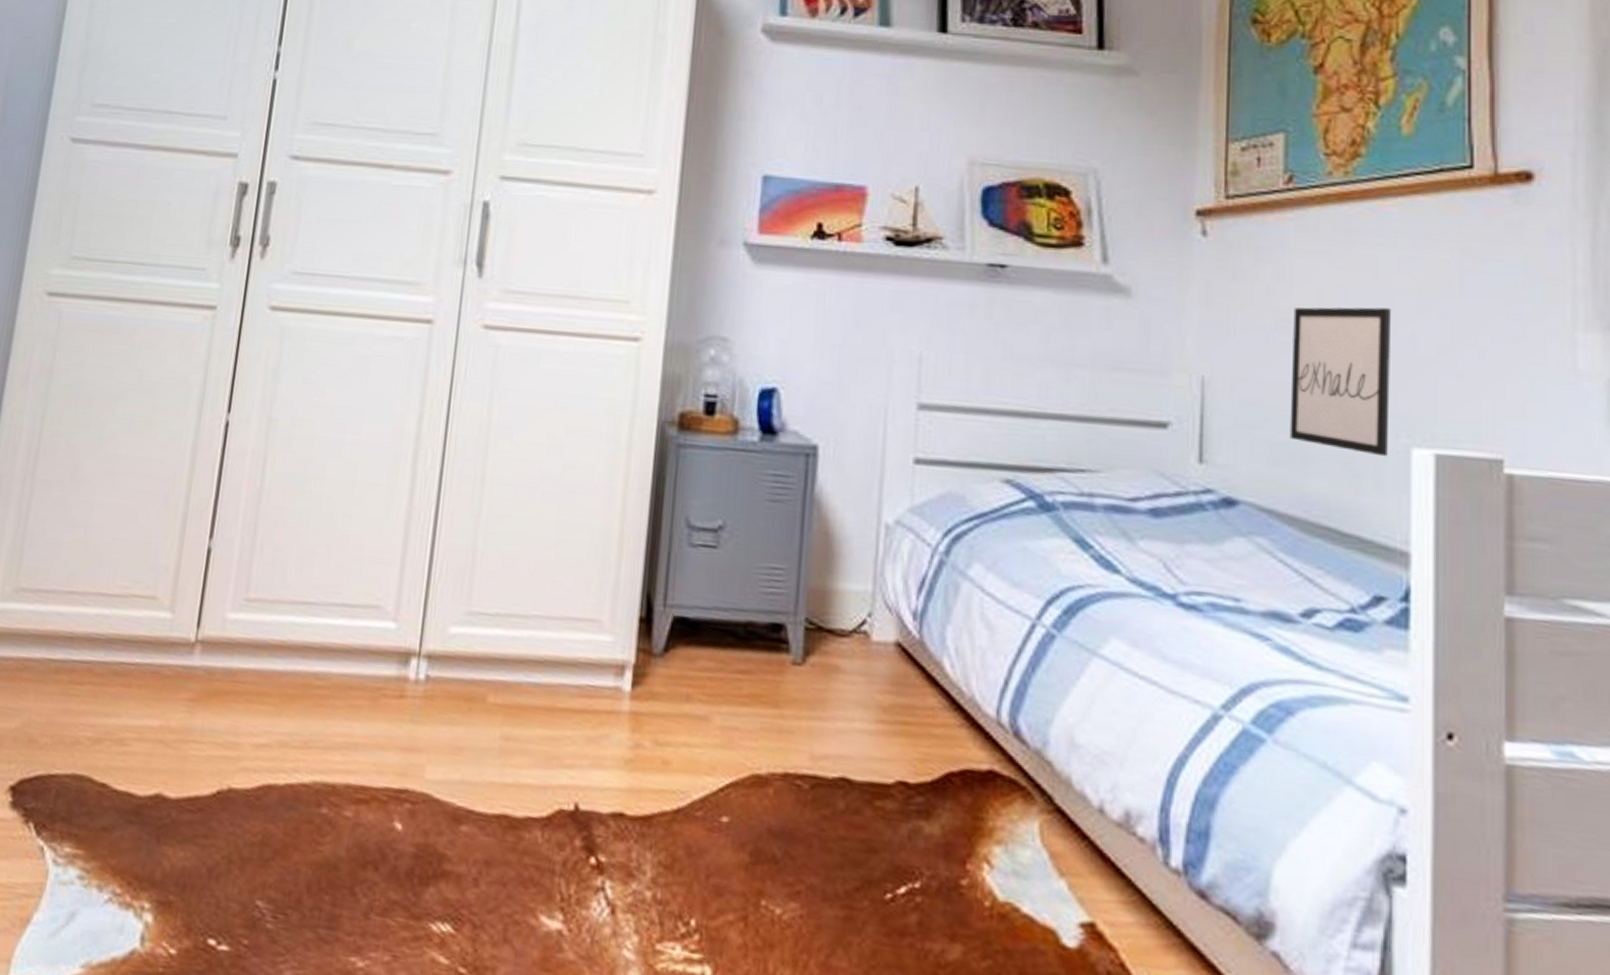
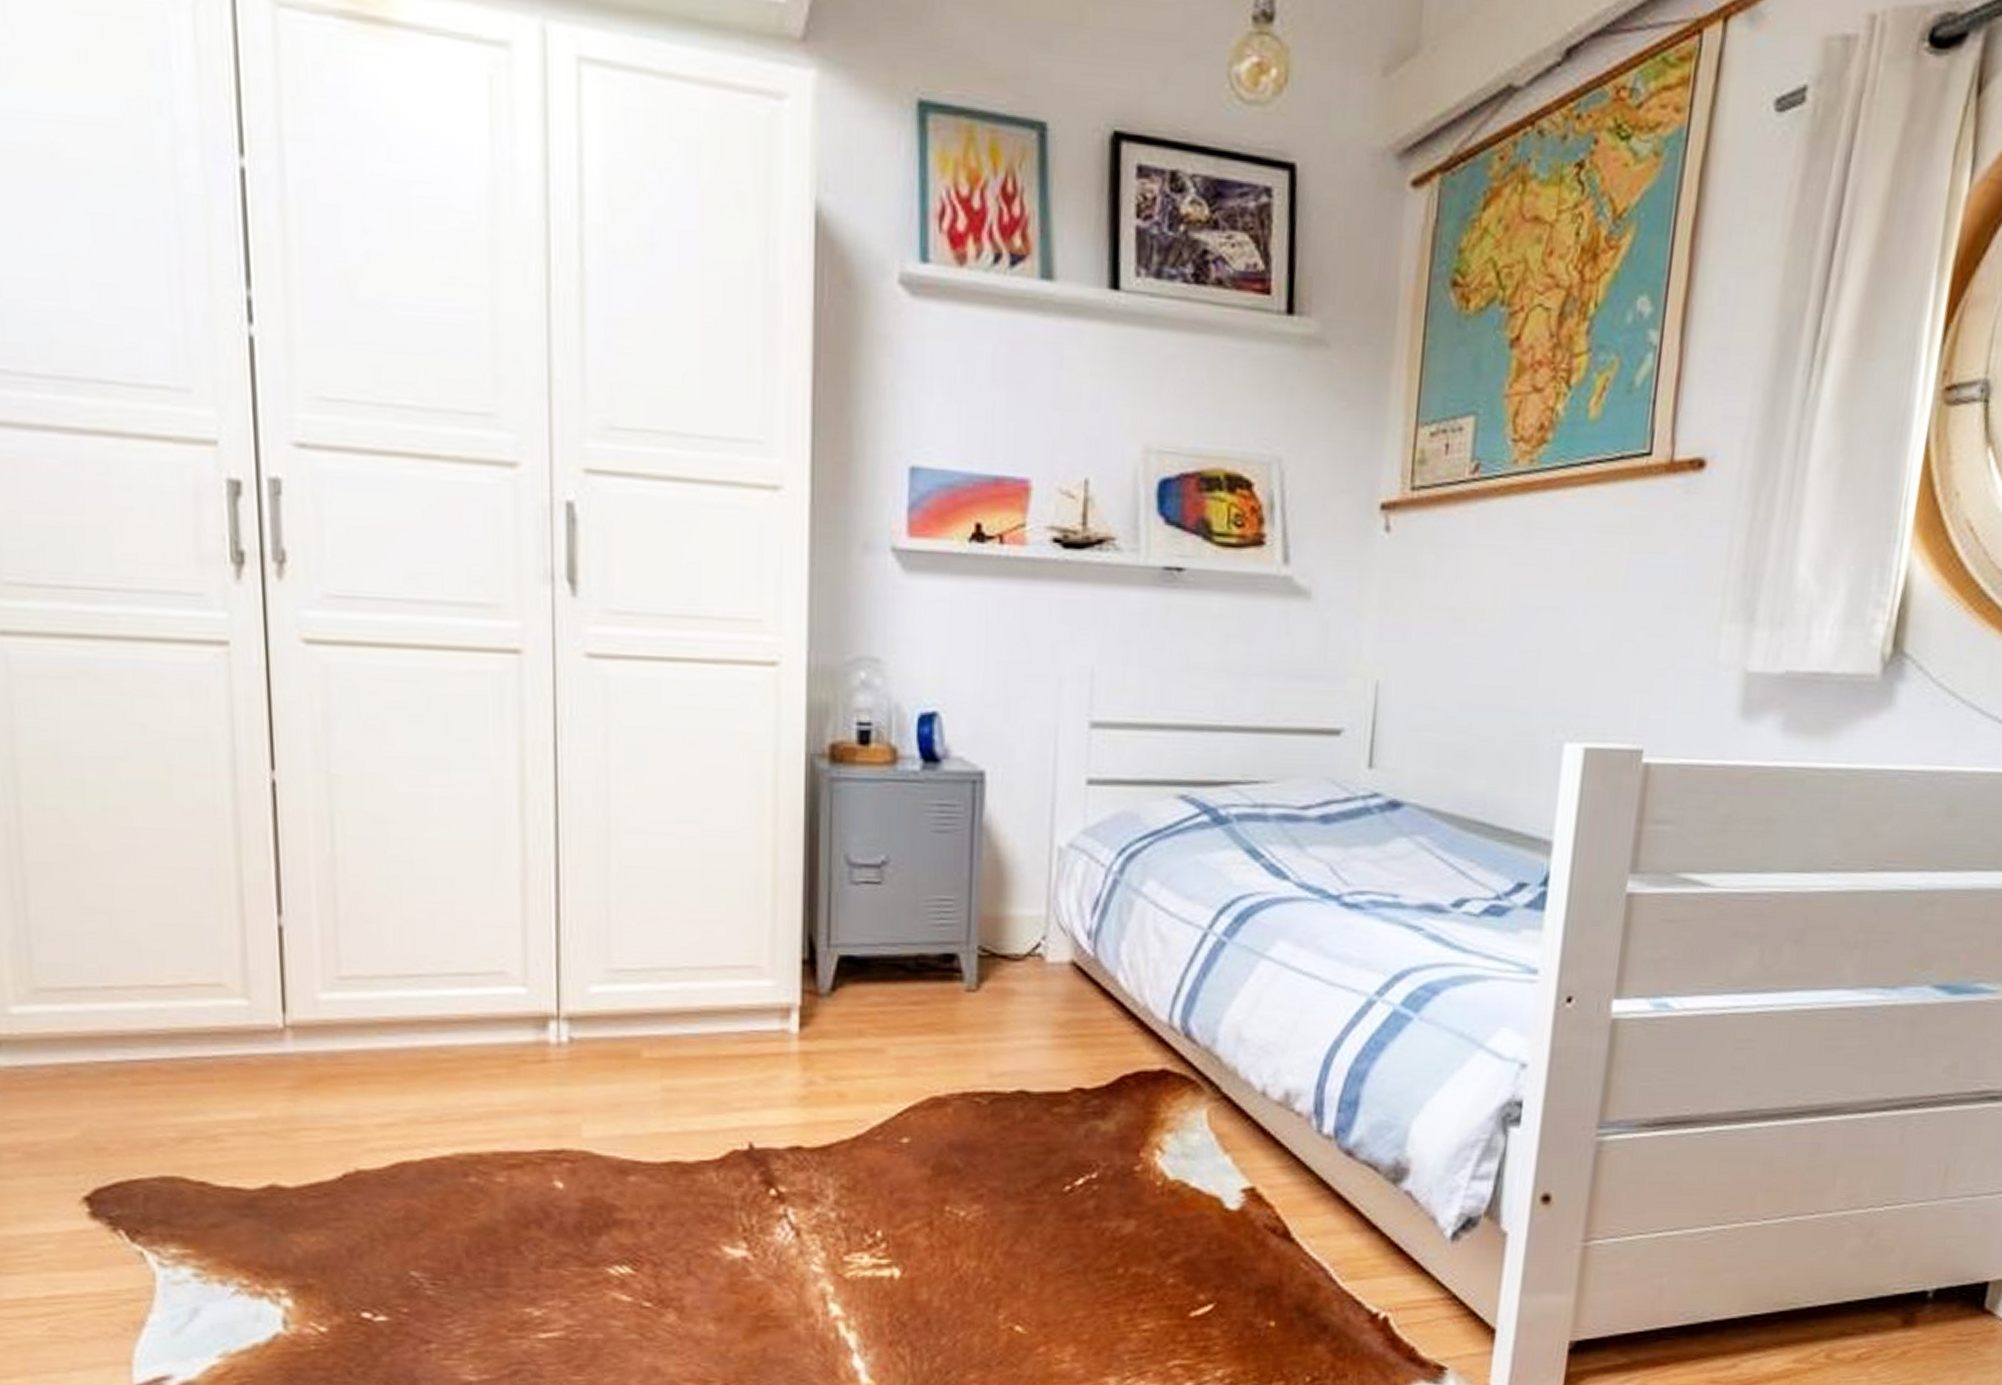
wall art: present [1289,307,1391,457] -> none [1455,604,1559,753]

